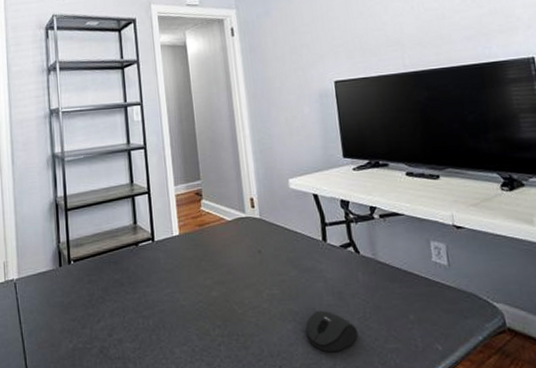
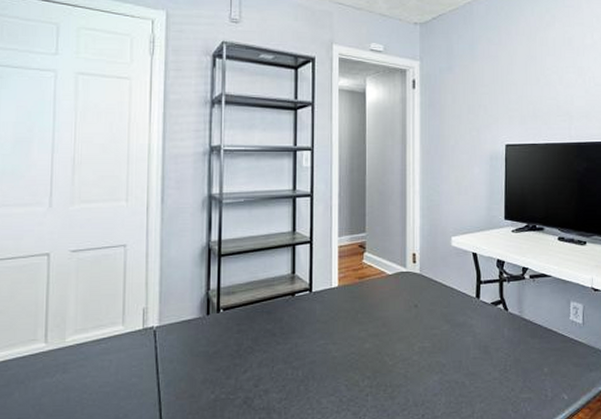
mouse: present [305,310,358,353] -> none [451,363,497,402]

